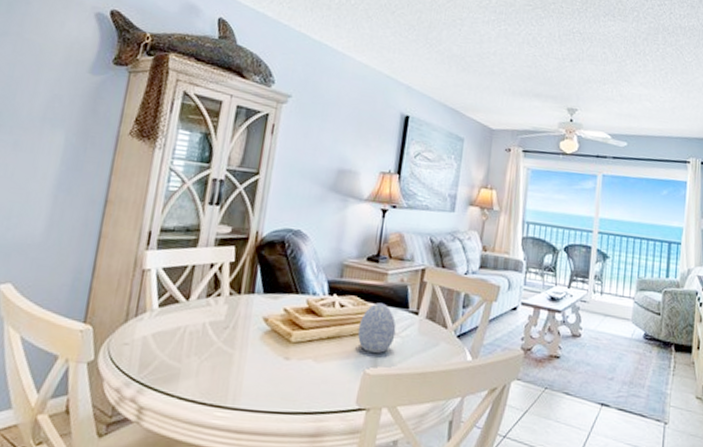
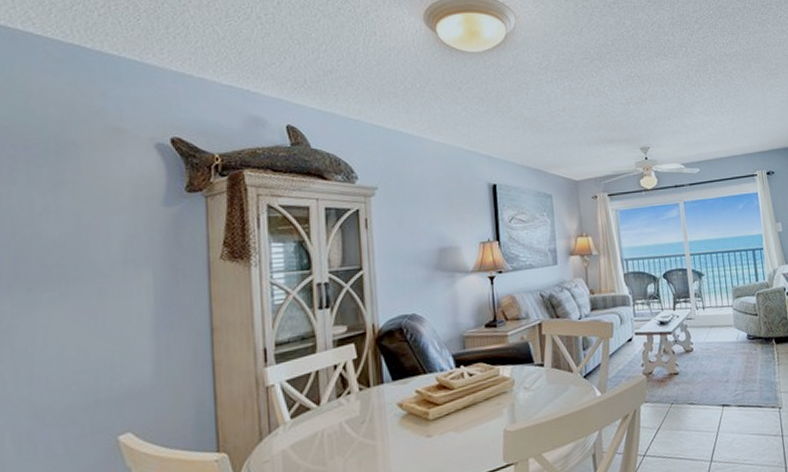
decorative egg: present [357,302,396,353] -> none [490,363,527,411]

